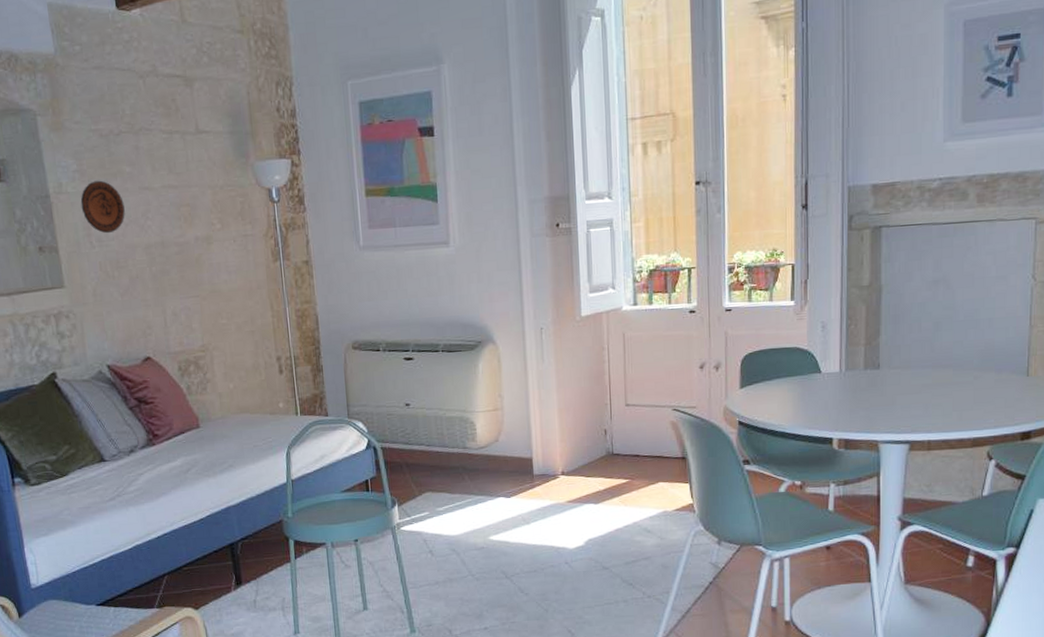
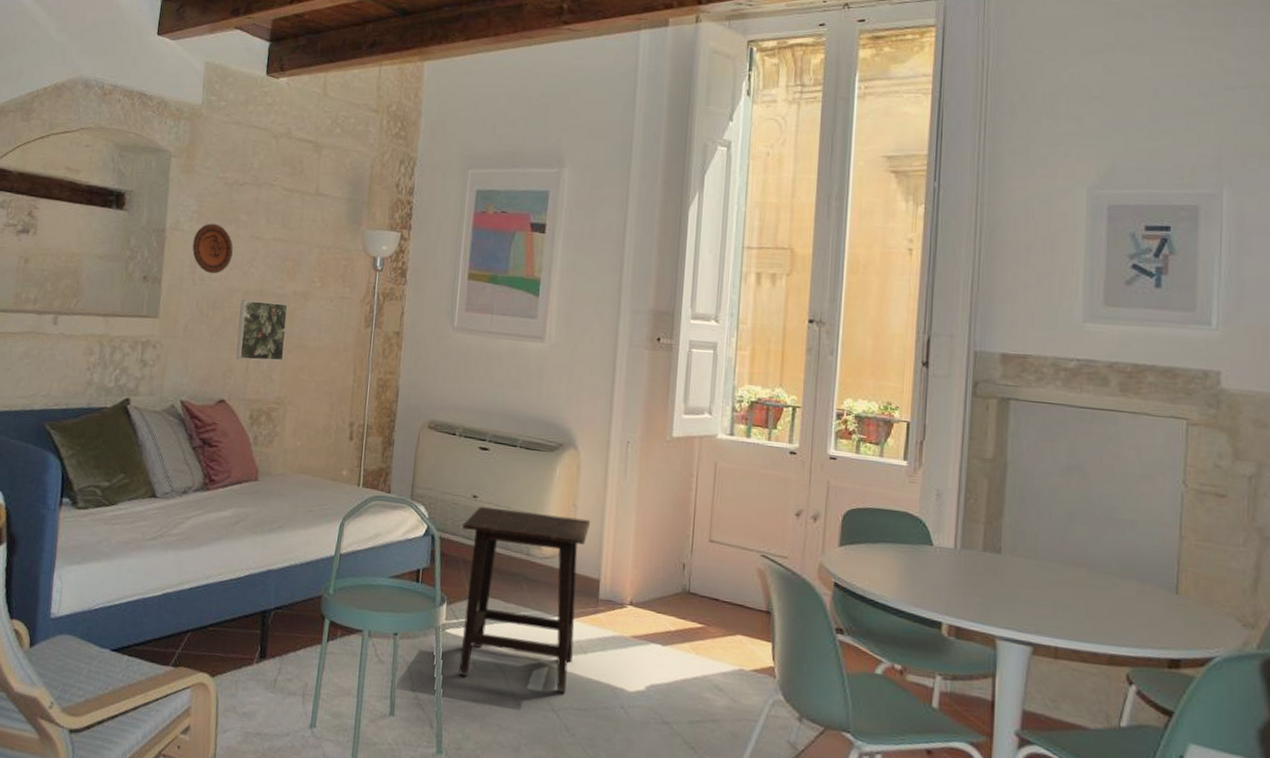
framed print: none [144,251,199,315] -> present [236,300,288,361]
side table: none [400,406,517,564] -> present [458,507,590,693]

